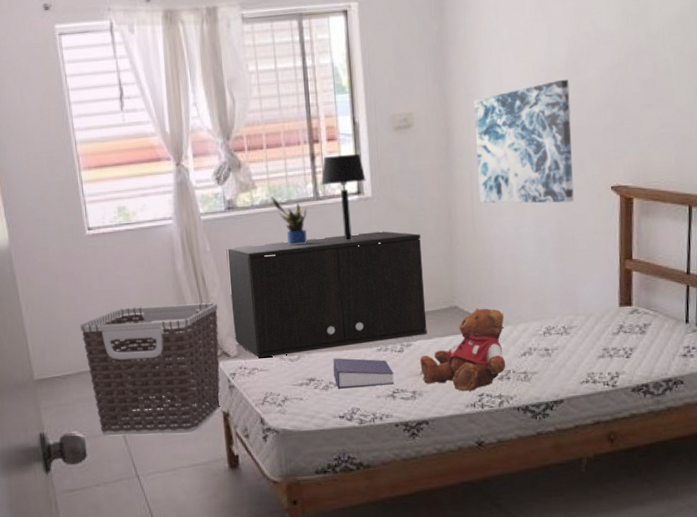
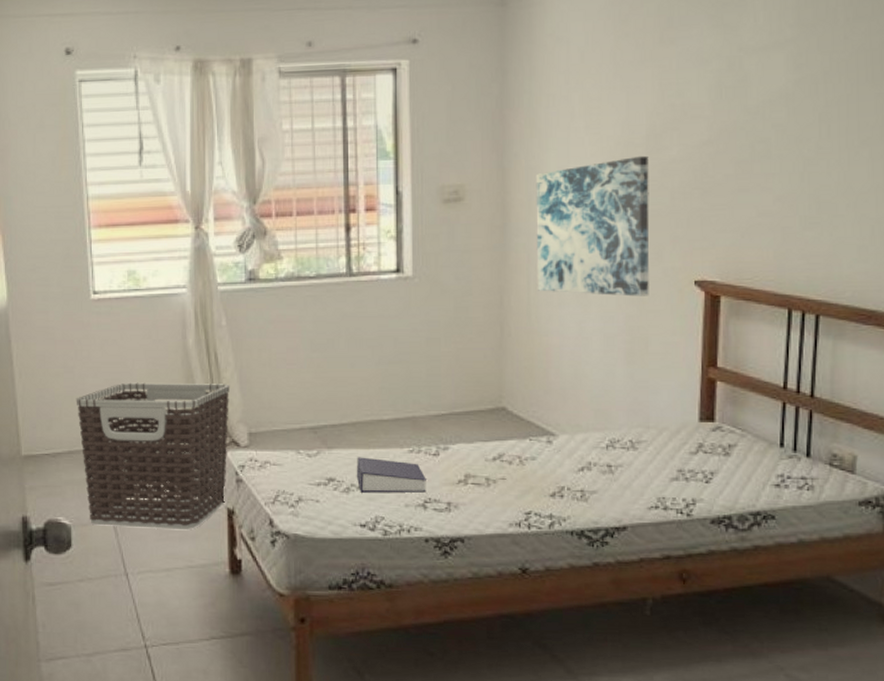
storage cabinet: present [226,231,427,358] -> none [244,316,468,451]
potted plant: present [271,196,307,246] -> none [298,269,338,326]
table lamp: present [321,154,366,242] -> none [355,228,407,325]
teddy bear: present [420,308,506,392] -> none [458,412,560,508]

